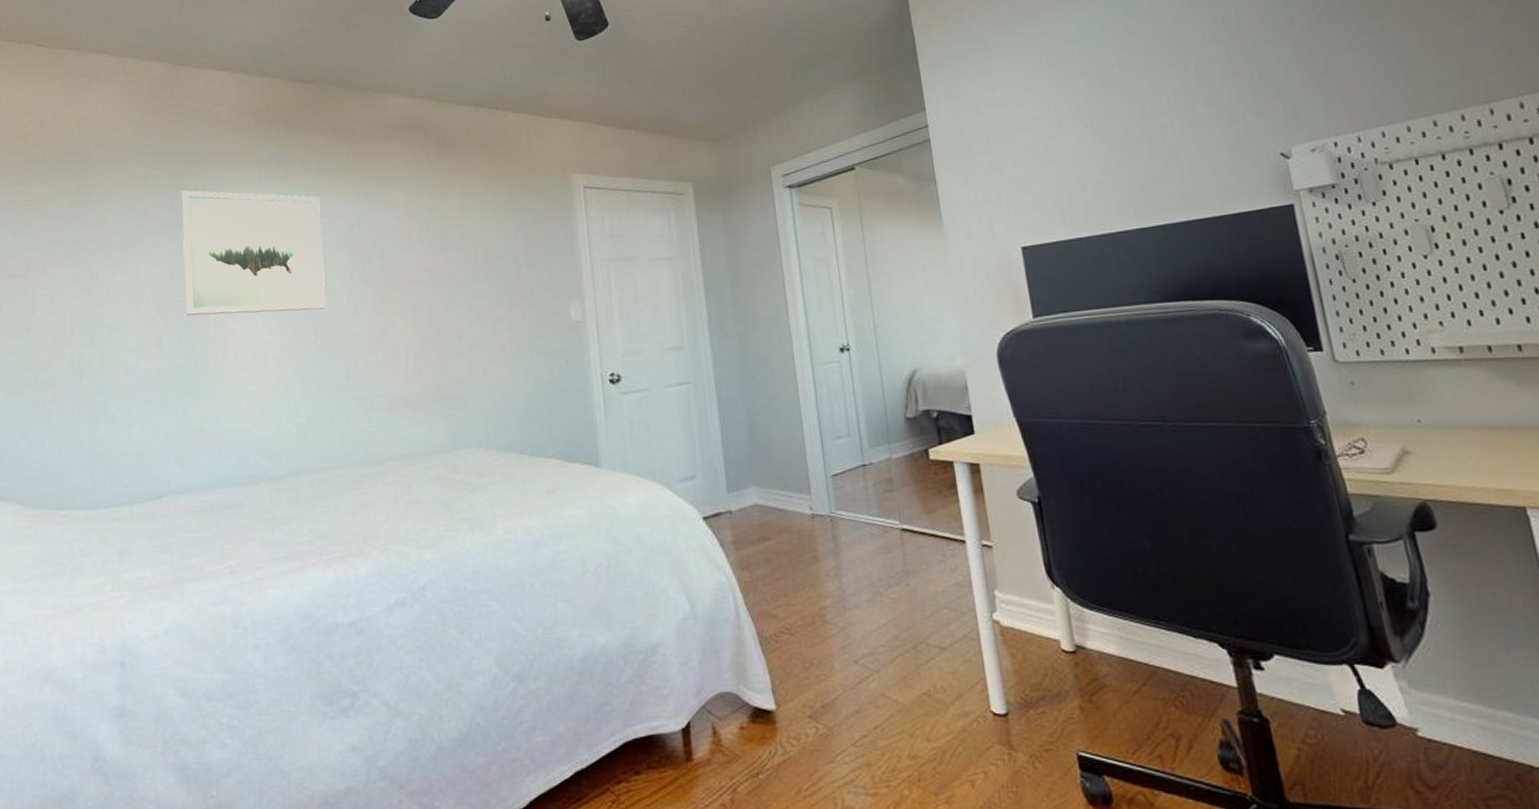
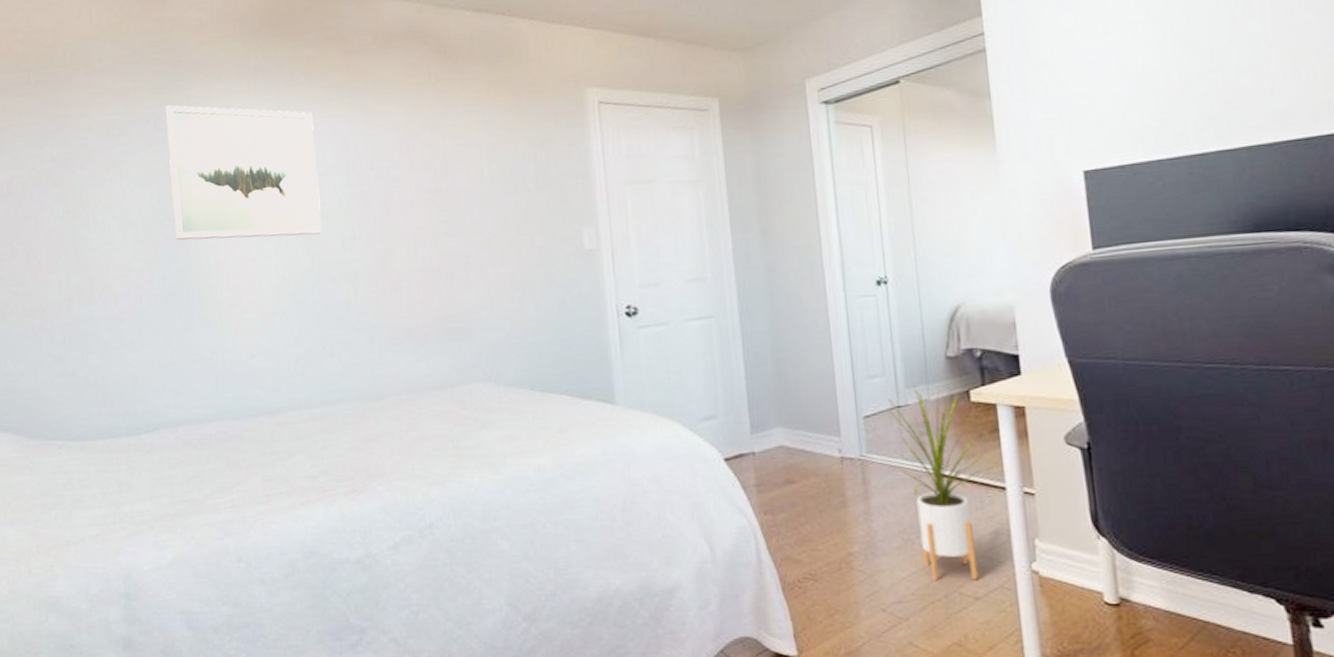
house plant: none [854,444,953,633] -> present [888,384,993,582]

